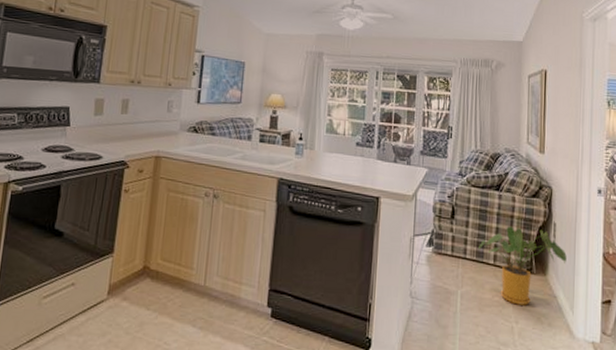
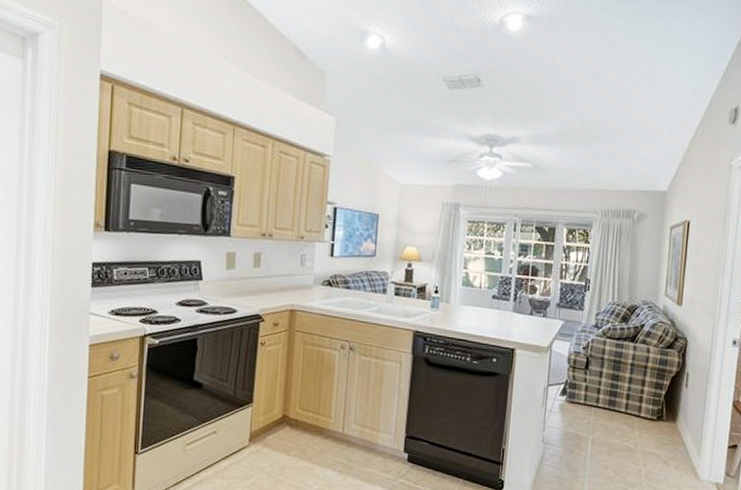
house plant: present [478,226,567,306] -> none [611,376,697,450]

